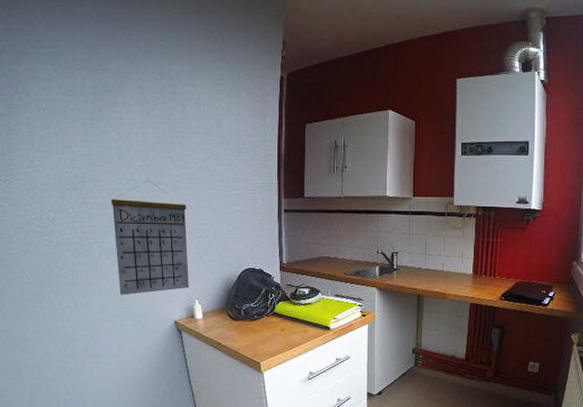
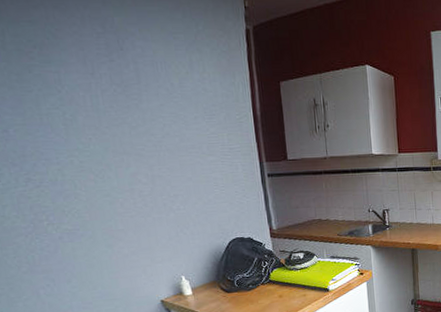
calendar: present [111,180,189,295] -> none [63,150,172,280]

